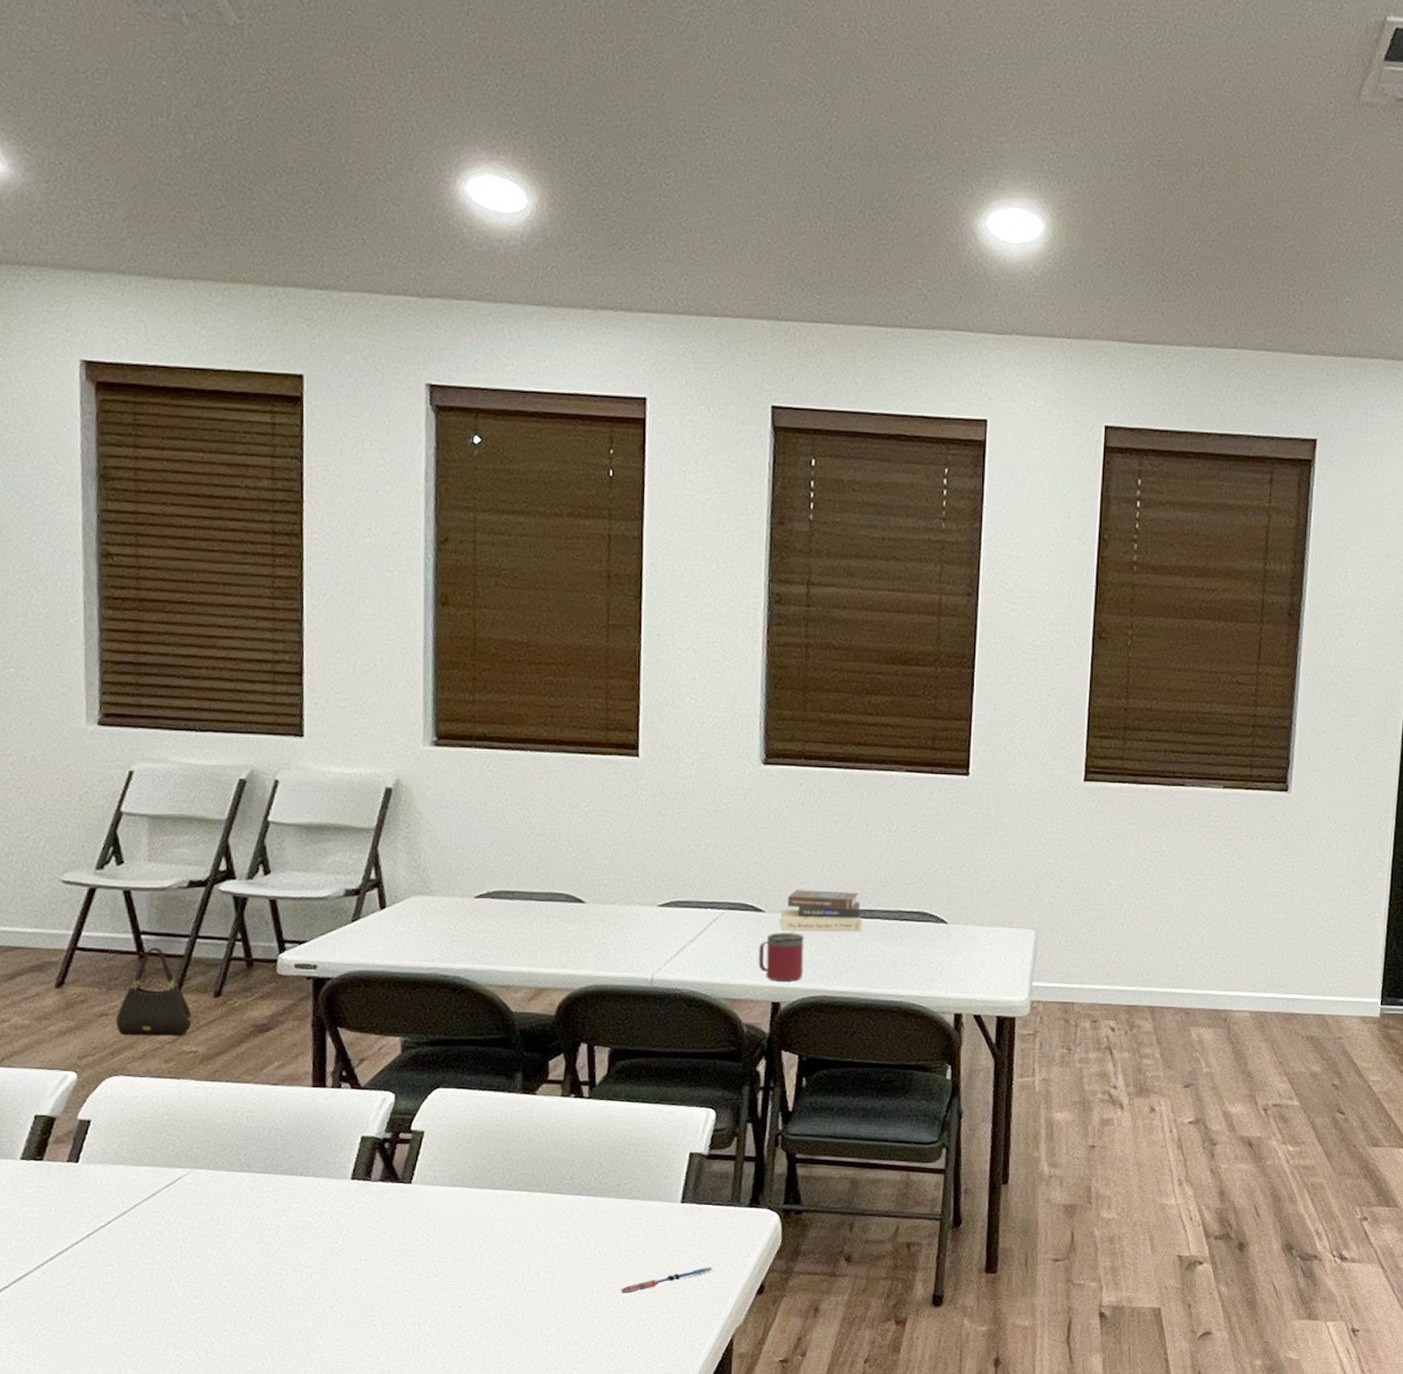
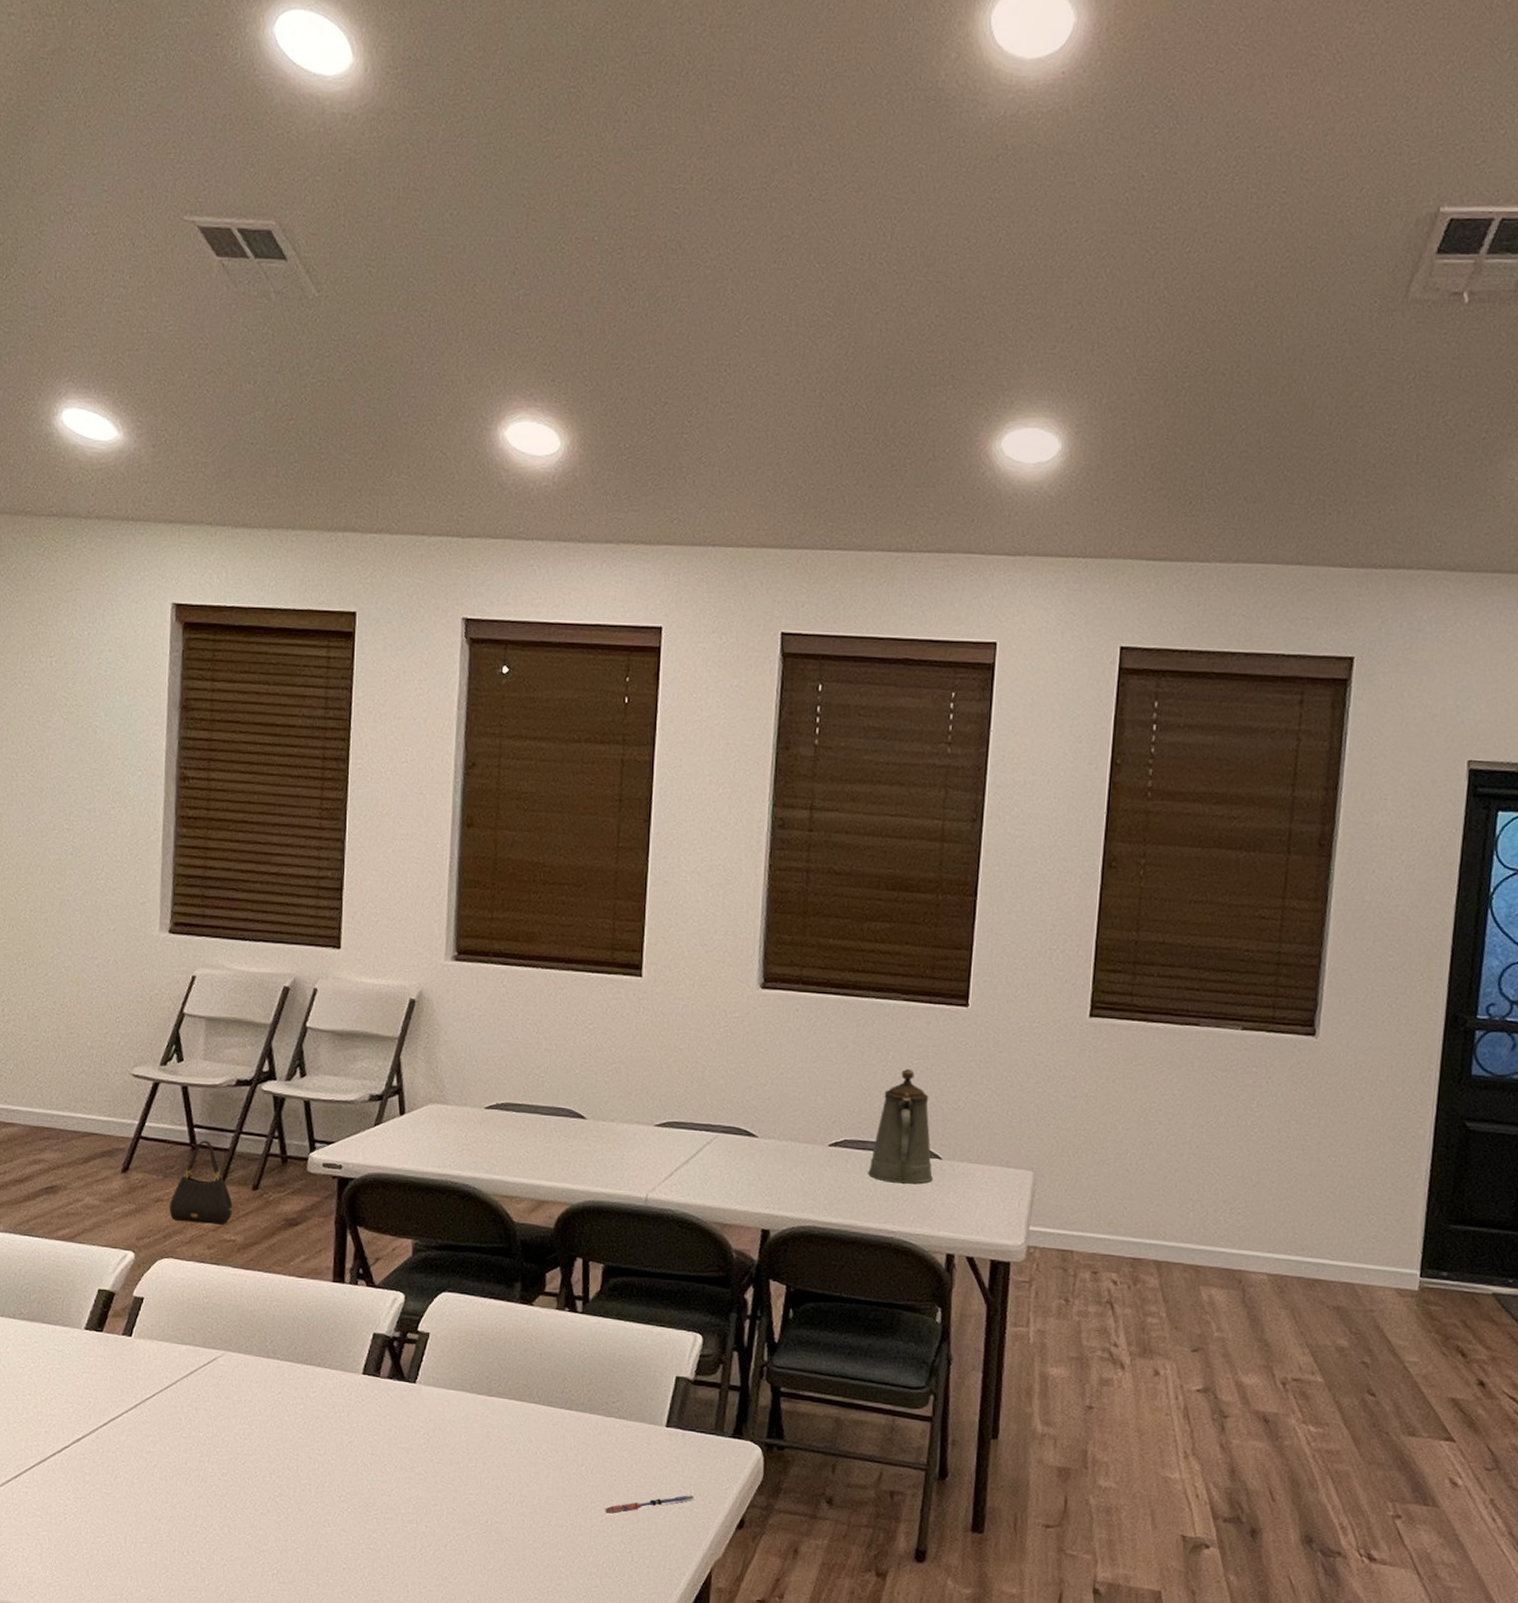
beverage cup: present [758,931,805,980] -> none [749,1158,796,1209]
books: present [779,890,862,933] -> none [771,1116,855,1163]
coffee pot: none [876,837,939,949] -> present [868,1068,933,1184]

